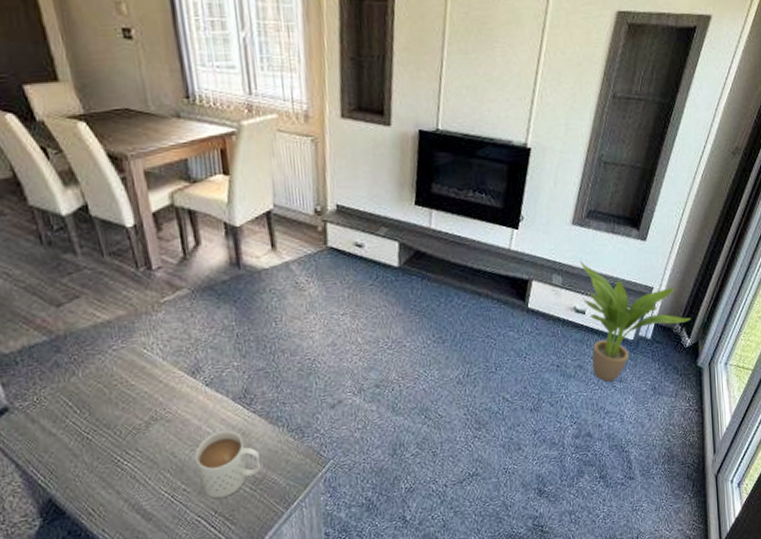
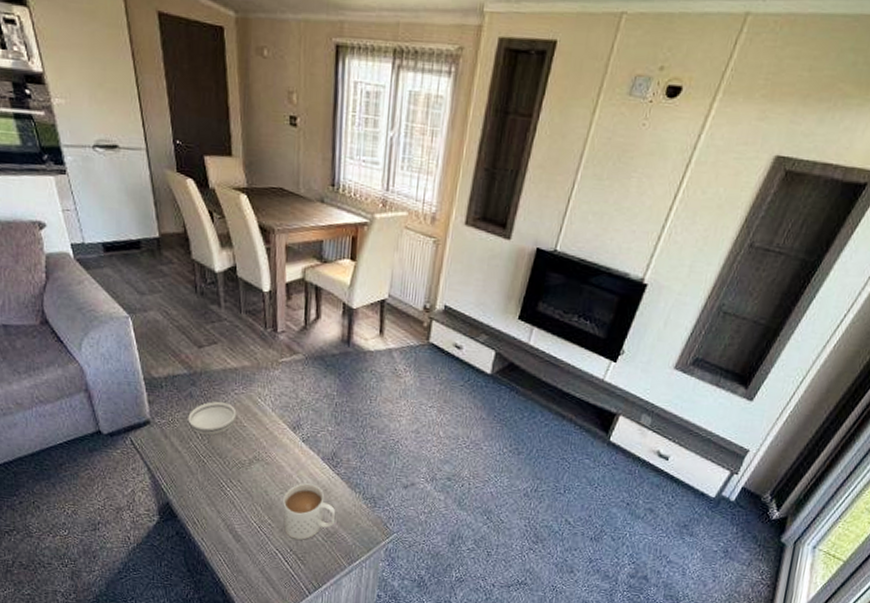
bowl: none [57,363,121,408] -> present [188,401,237,436]
potted plant: present [580,260,691,382] -> none [664,406,785,533]

